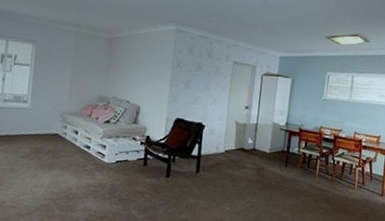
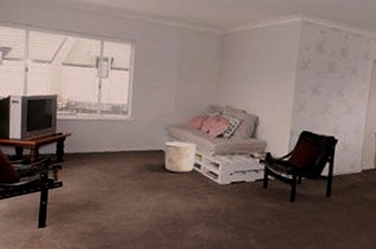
planter: none [58,126,87,154] -> present [164,141,197,173]

